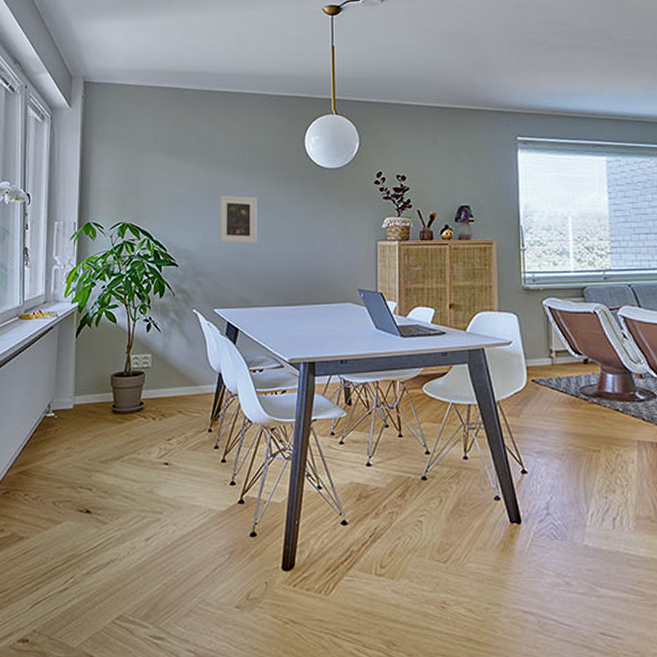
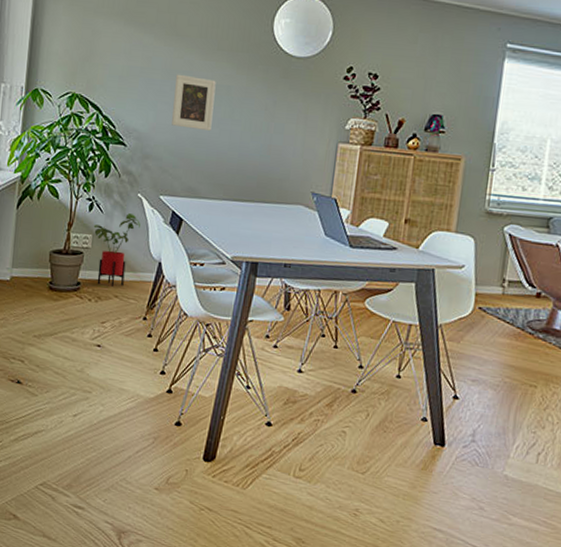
house plant: none [152,329,198,402] -> present [93,213,140,287]

